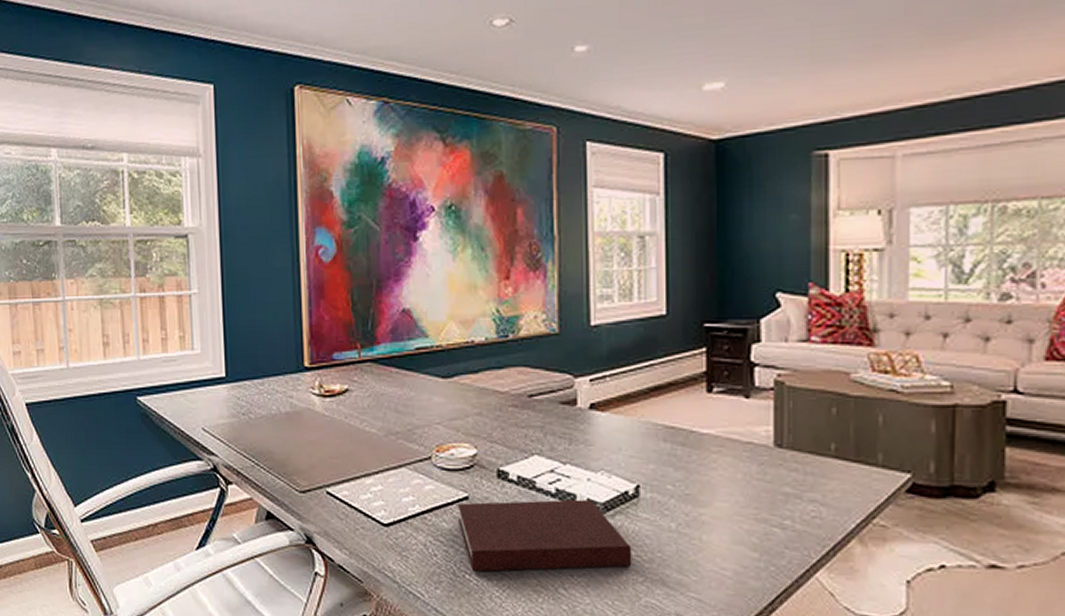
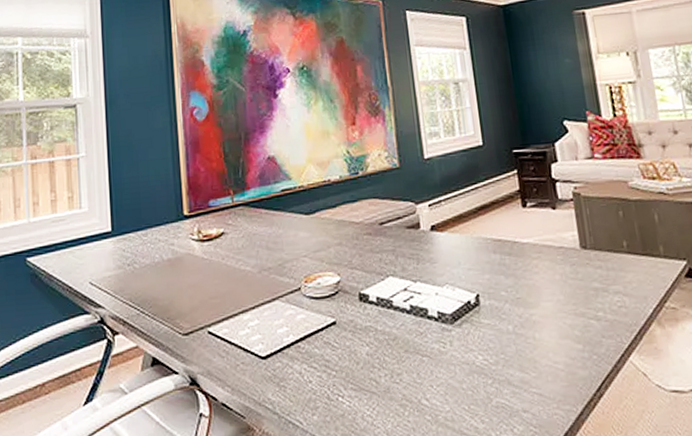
notebook: present [457,499,632,572] -> none [326,312,481,393]

